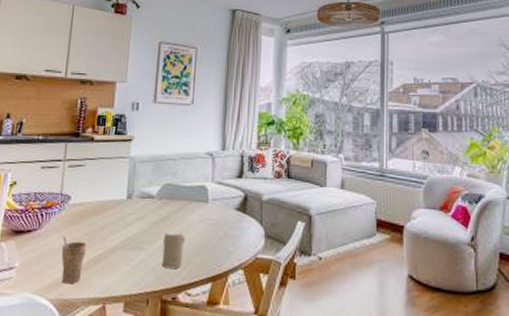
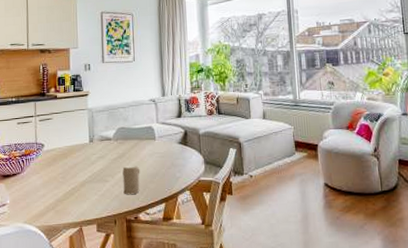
cup: present [61,236,87,284] -> none [42,176,62,214]

